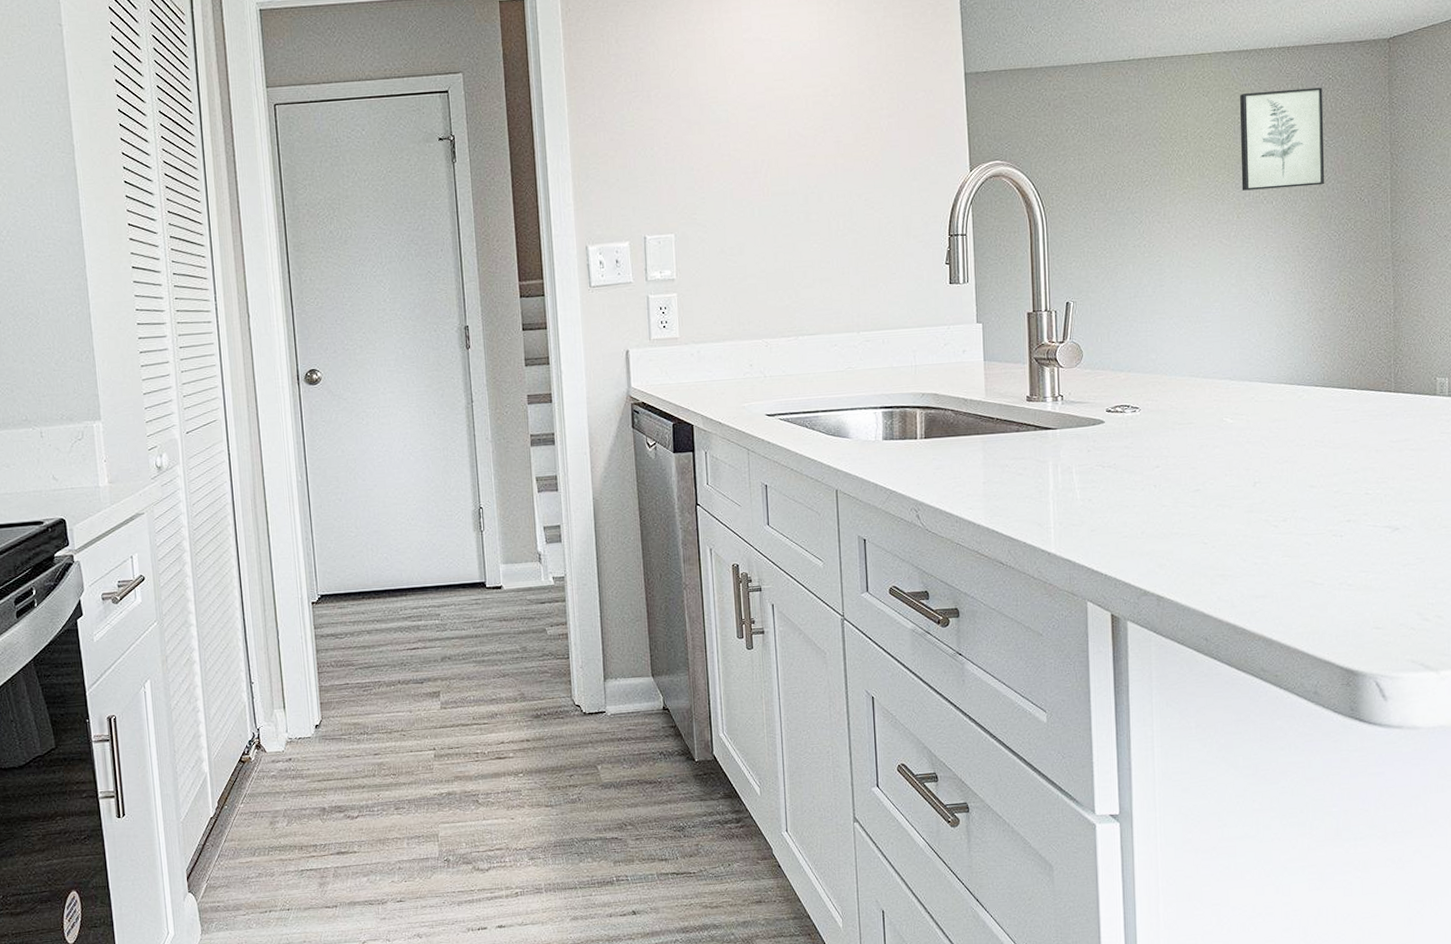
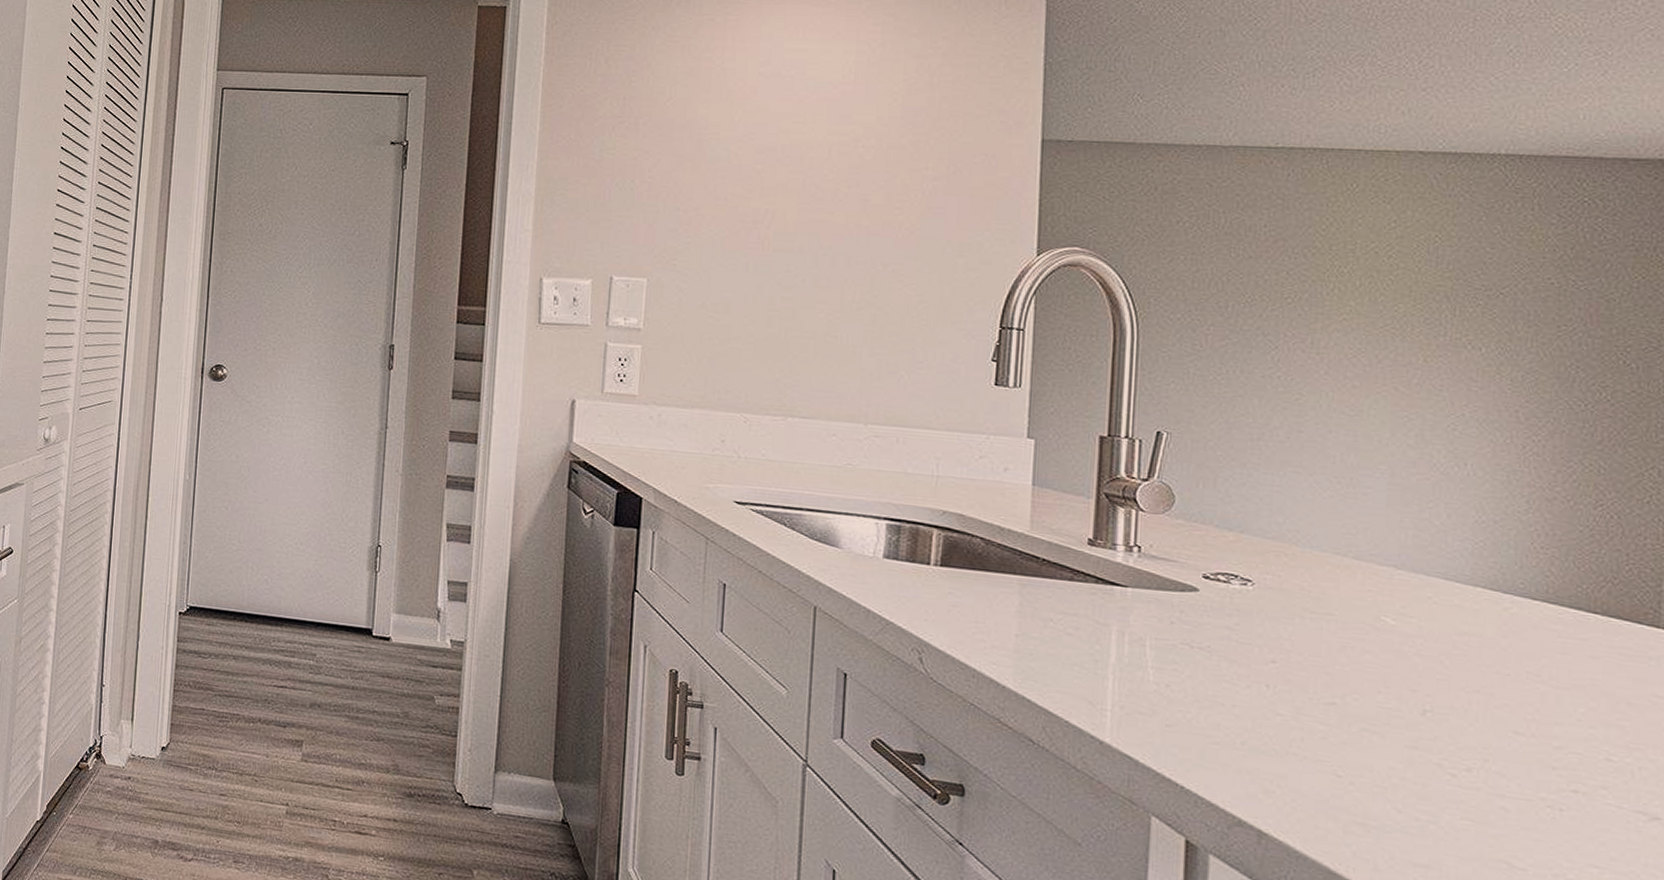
wall art: present [1240,87,1325,191] -> none [1433,205,1573,337]

